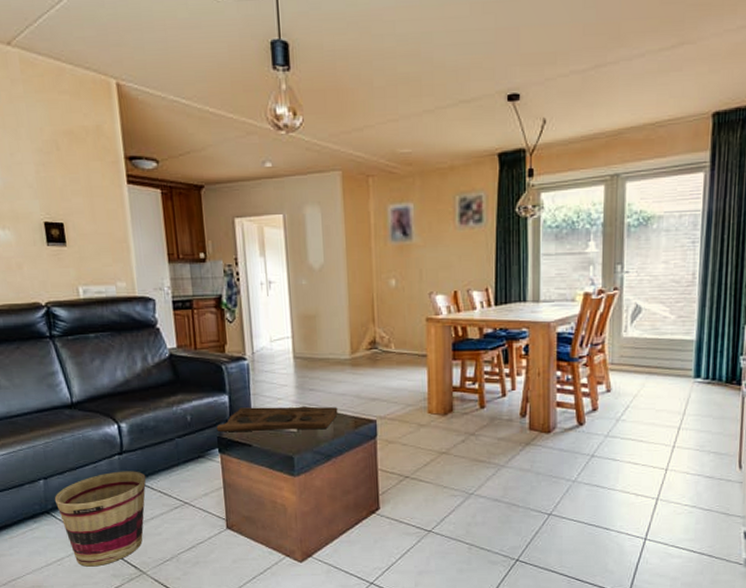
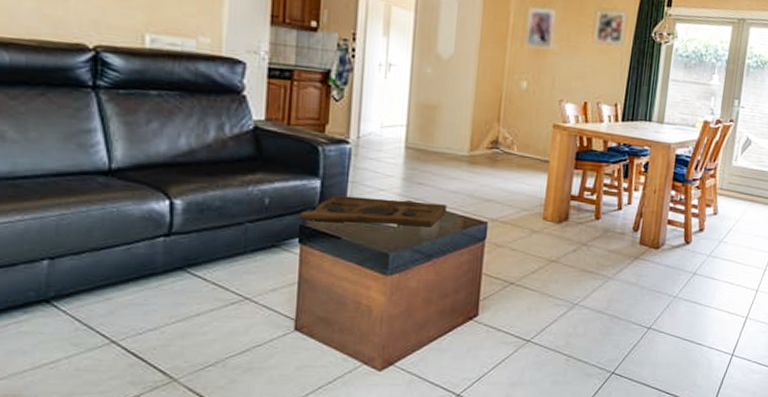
basket: present [54,471,146,567] -> none [60,256,198,372]

